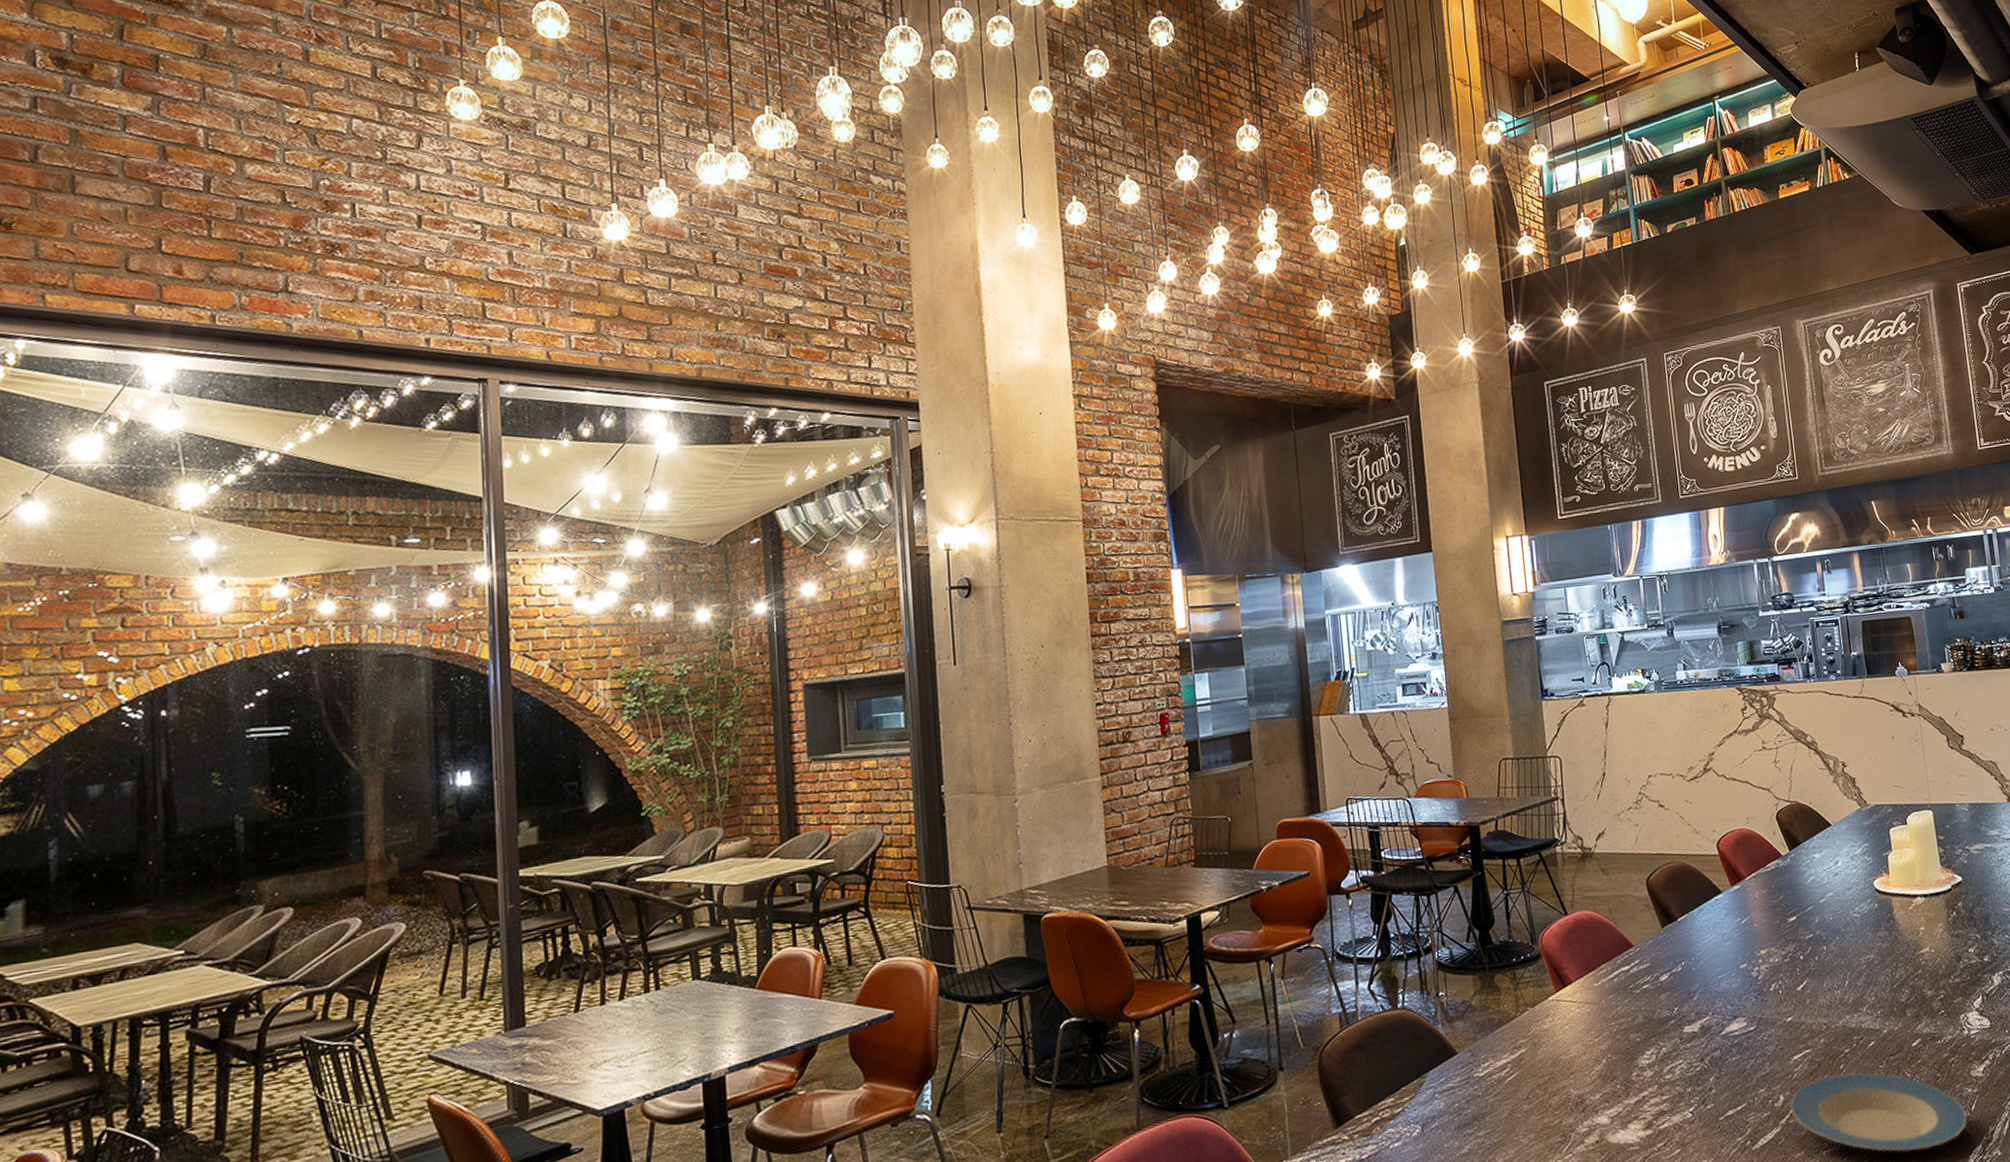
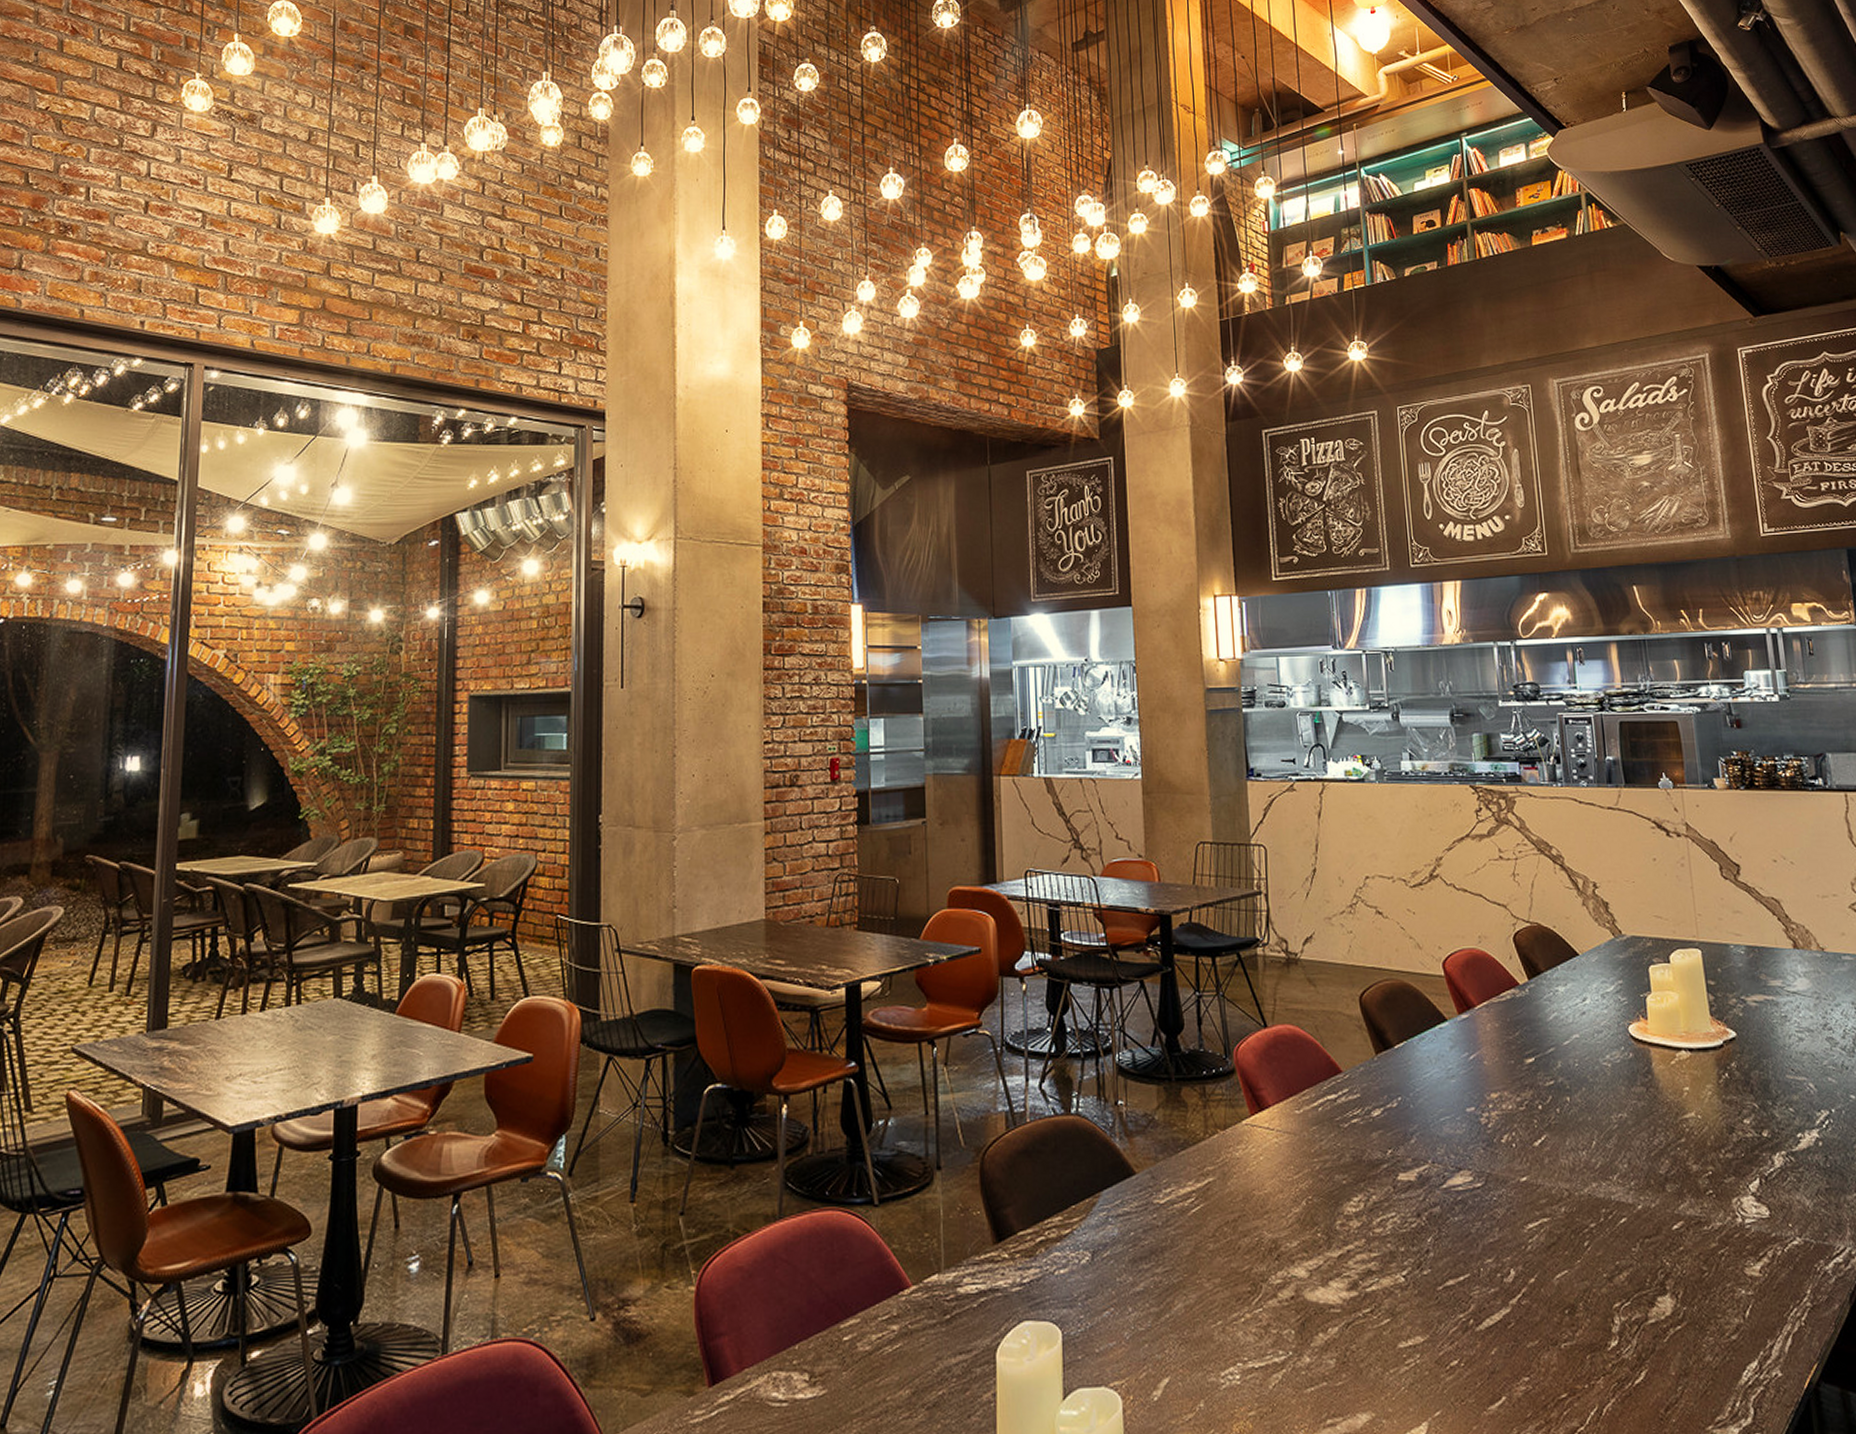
plate: present [1789,1073,1968,1153] -> none [1521,1252,1740,1358]

